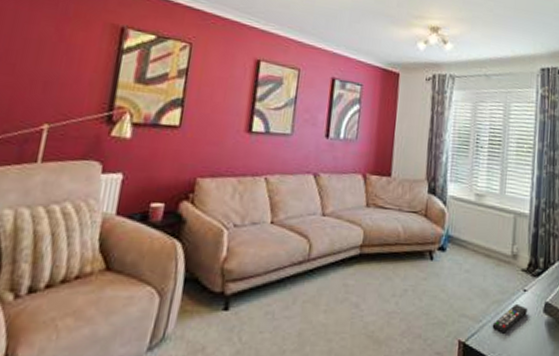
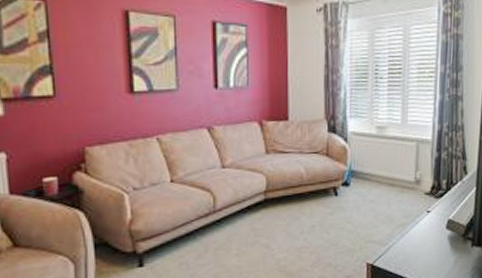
remote control: present [492,305,528,334] -> none [398,225,432,252]

